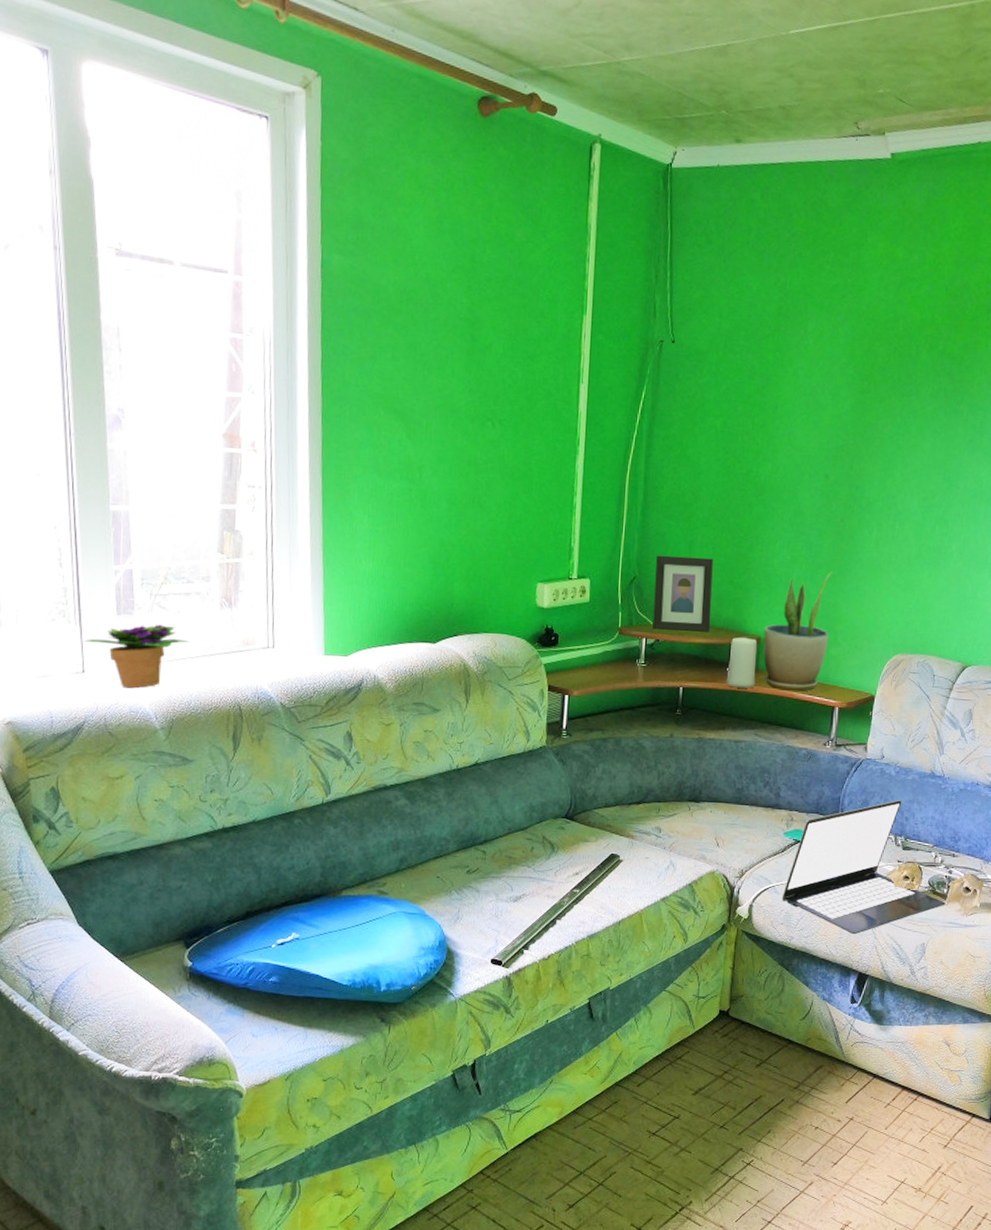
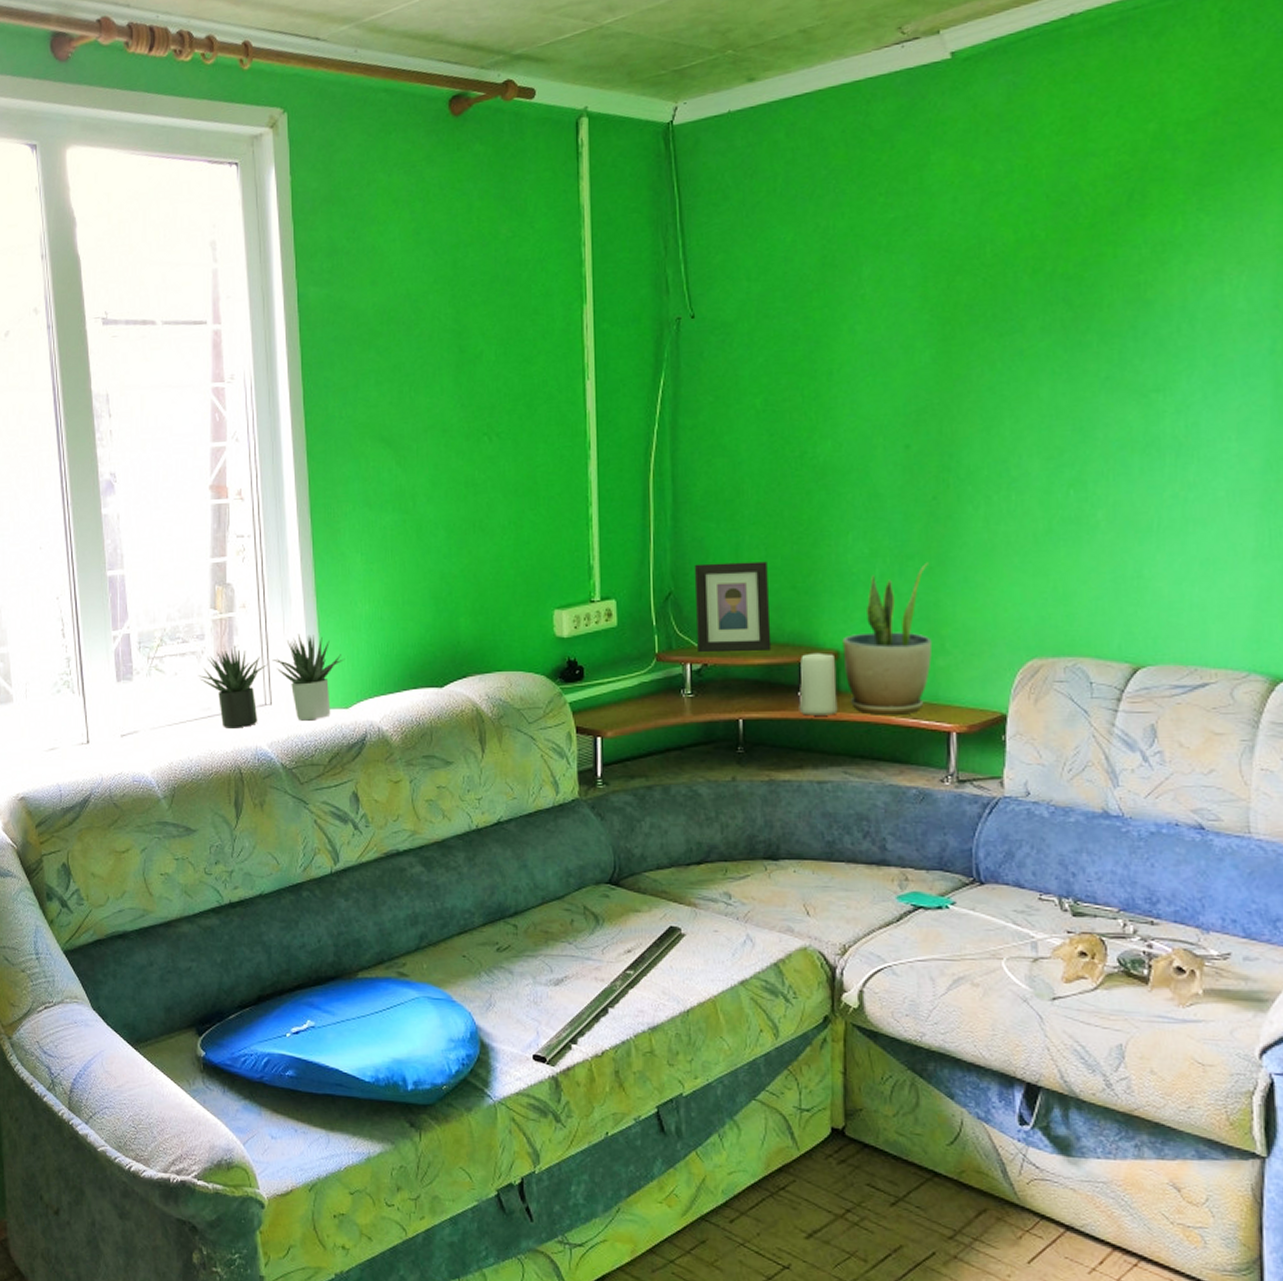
potted flower: present [83,624,190,688] -> none [87,688,188,757]
succulent plant: none [202,584,348,668] -> present [198,633,345,728]
laptop: present [781,800,946,935] -> none [903,850,1149,1032]

